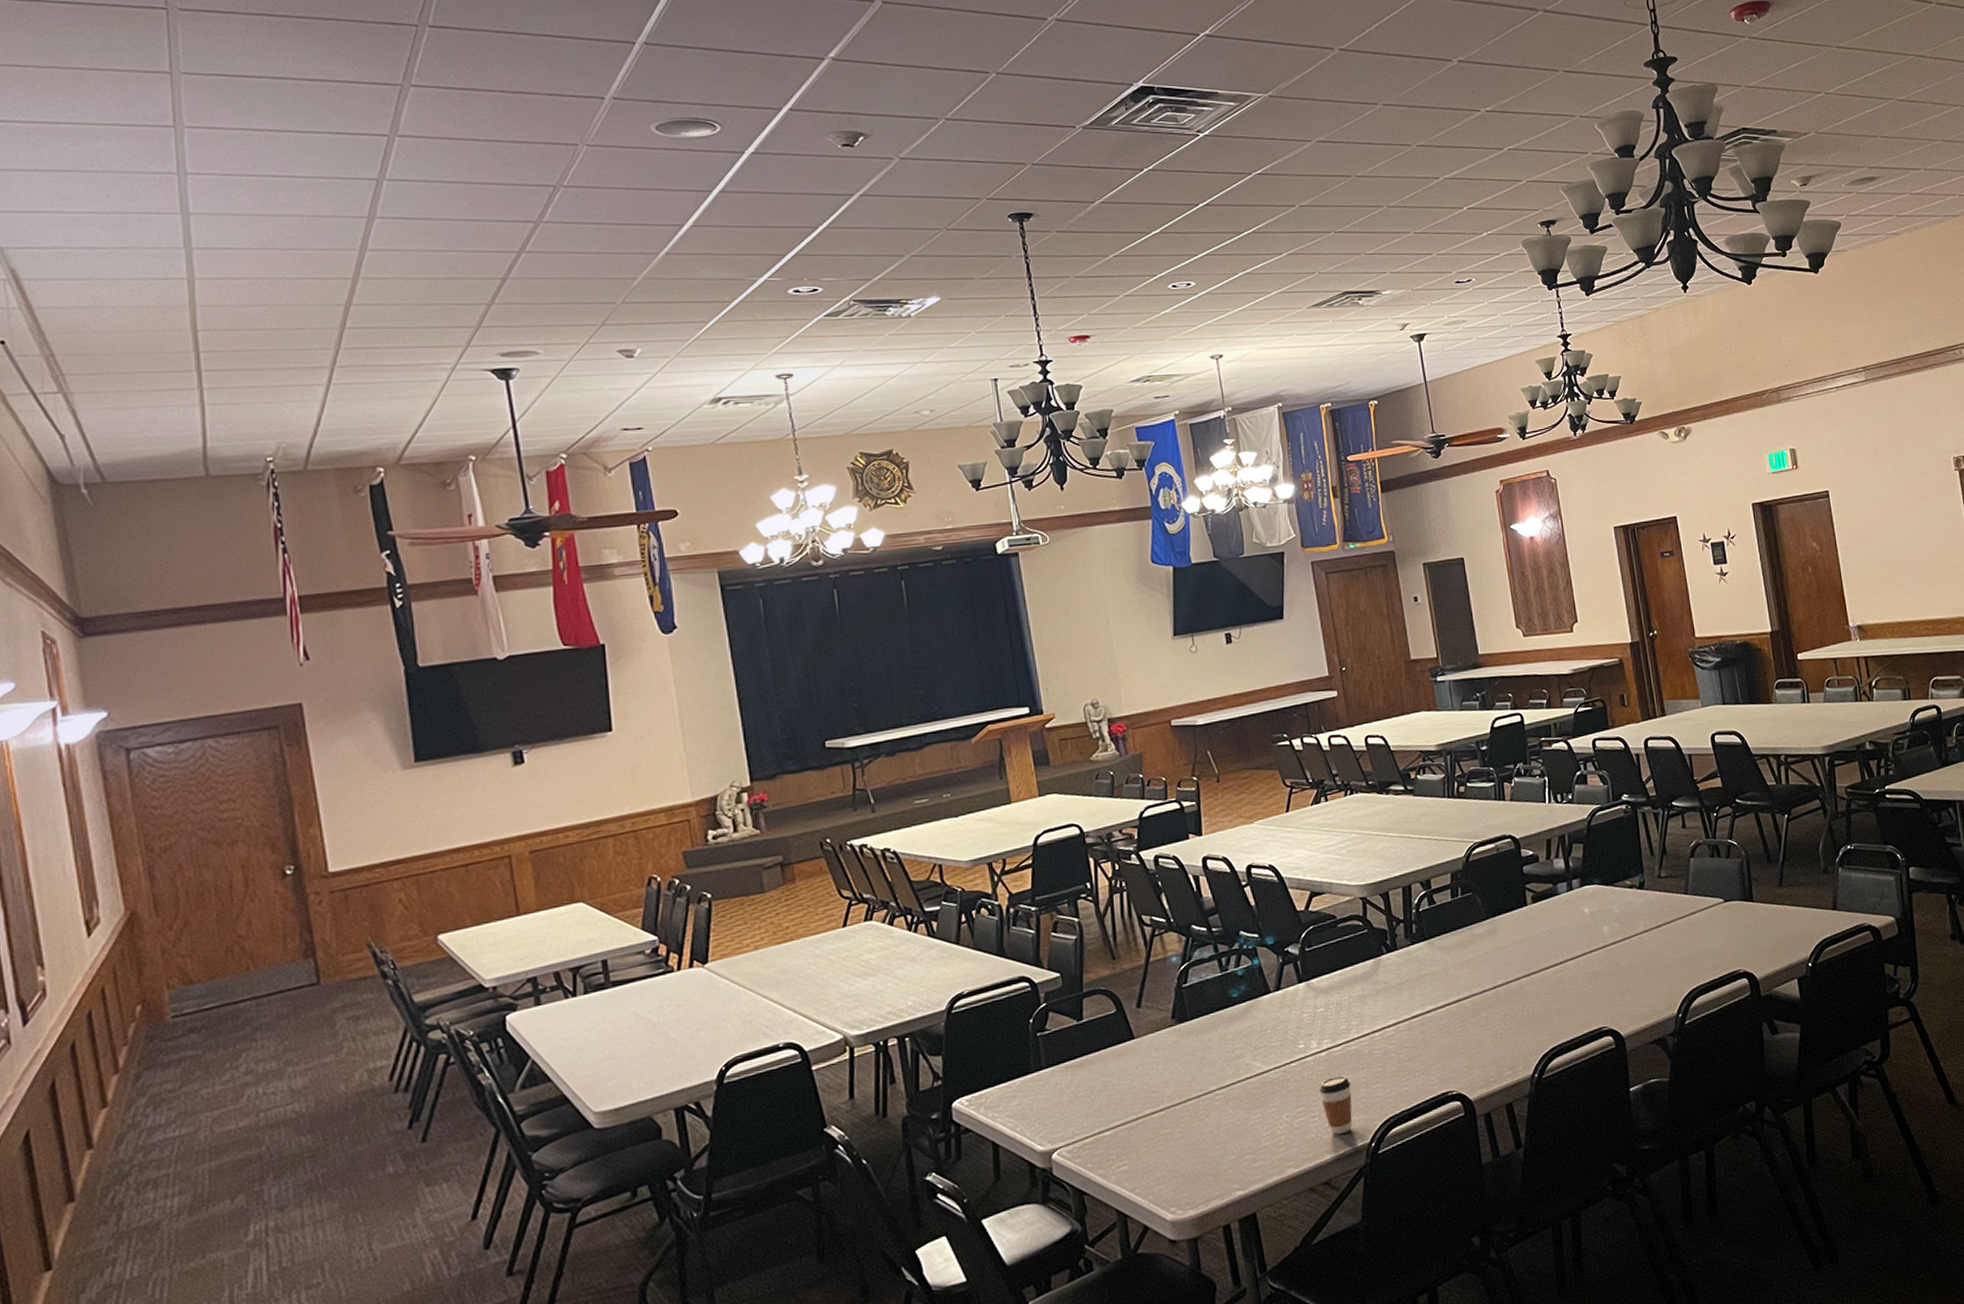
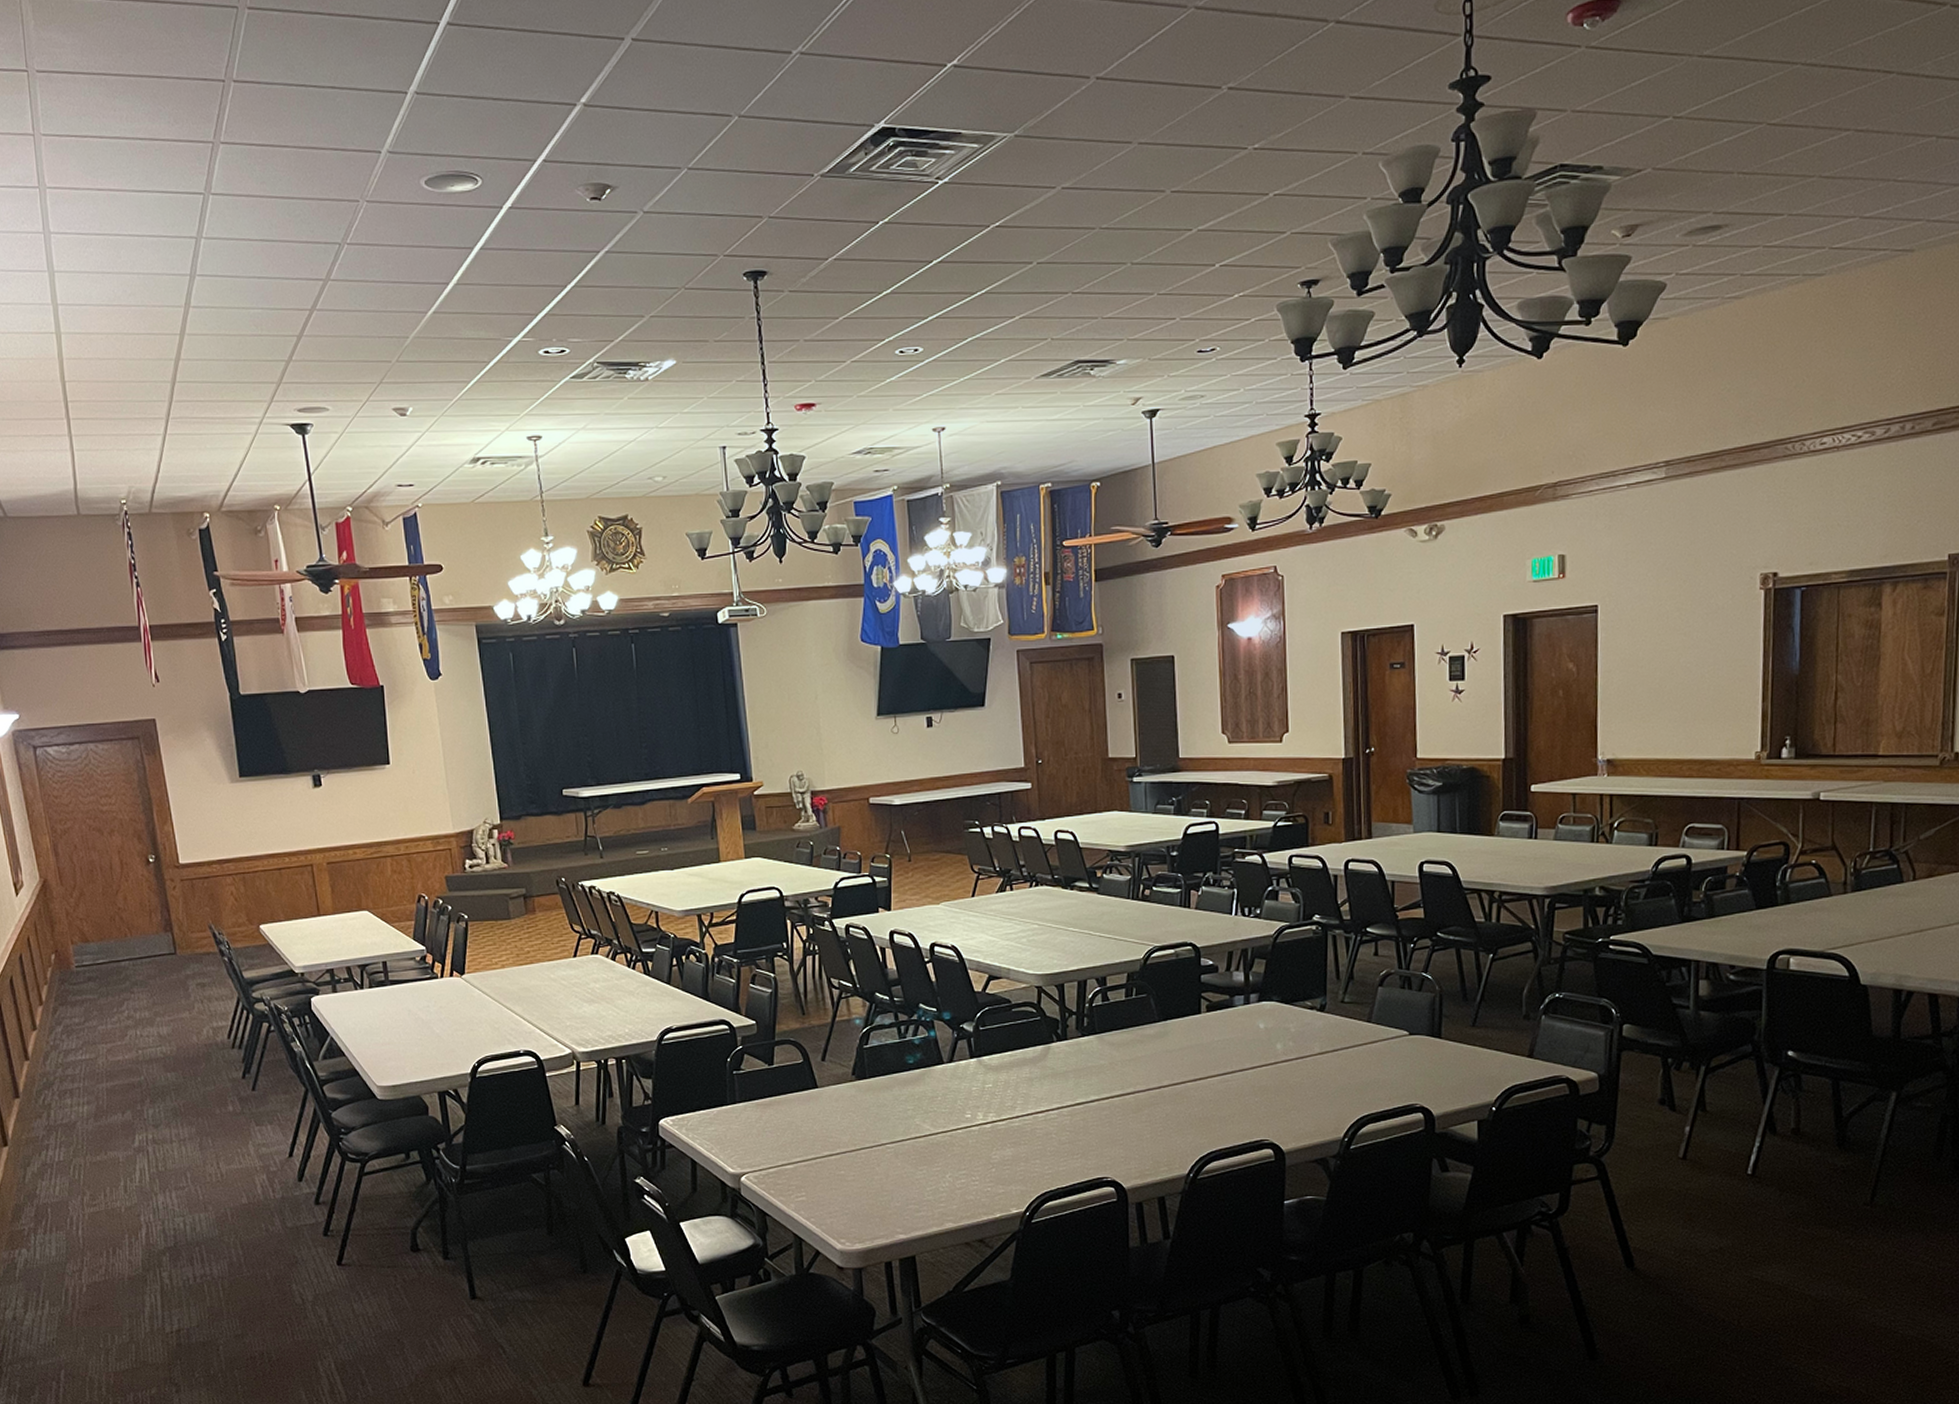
coffee cup: present [1319,1075,1353,1135] -> none [981,1148,1011,1199]

